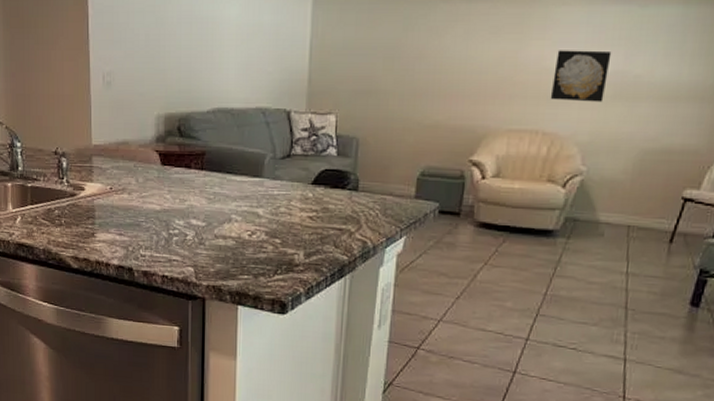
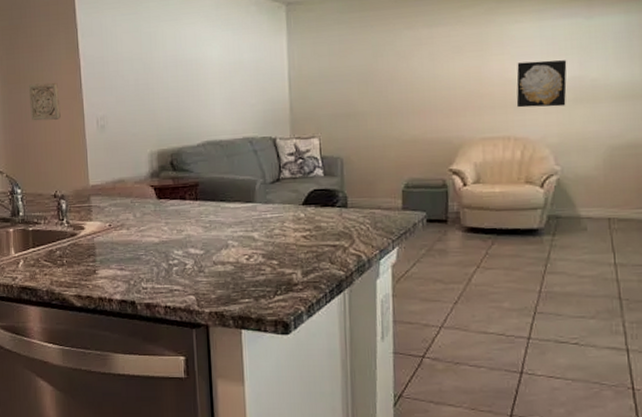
wall ornament: none [33,30,65,71] -> present [29,82,61,121]

